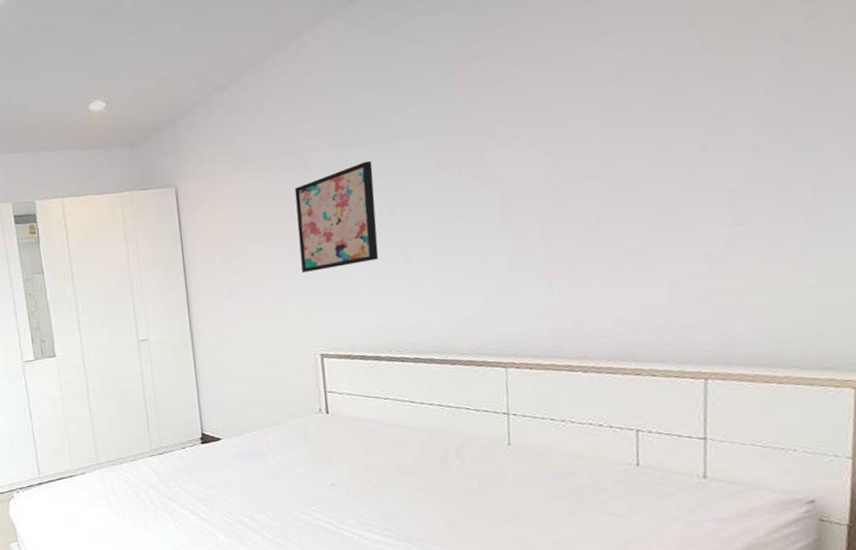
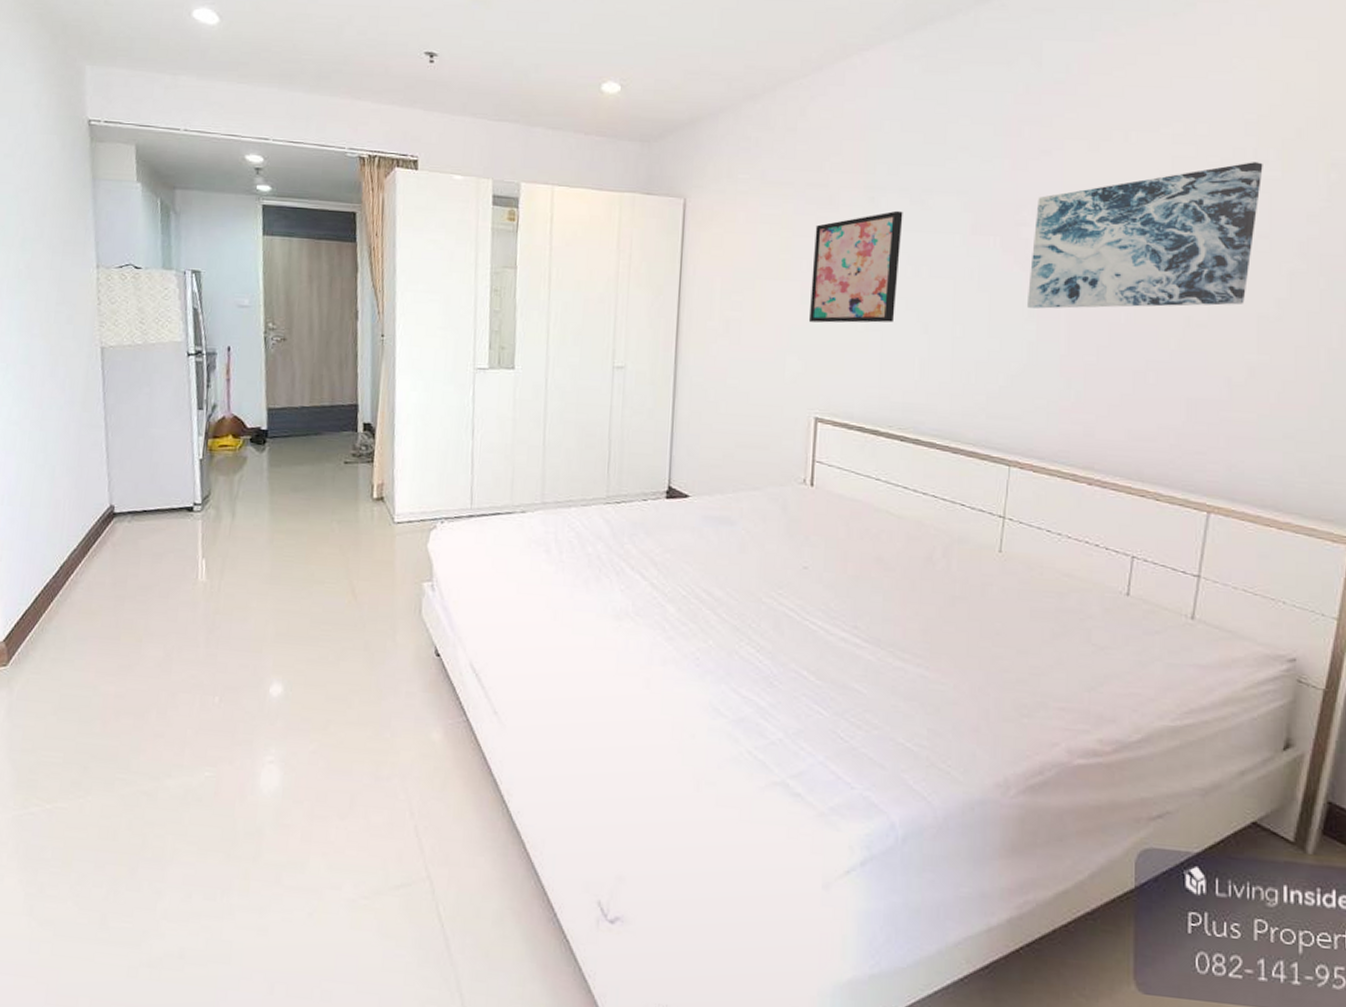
wall art: none [495,49,712,224] -> present [1026,162,1263,309]

